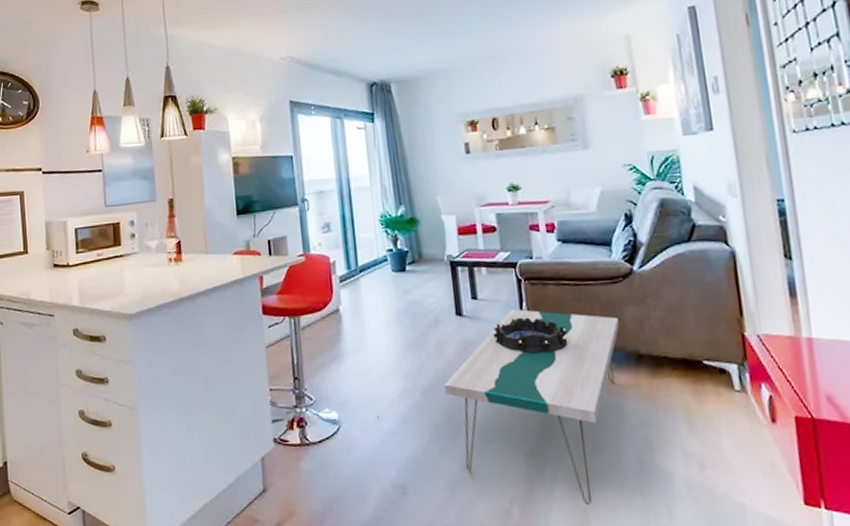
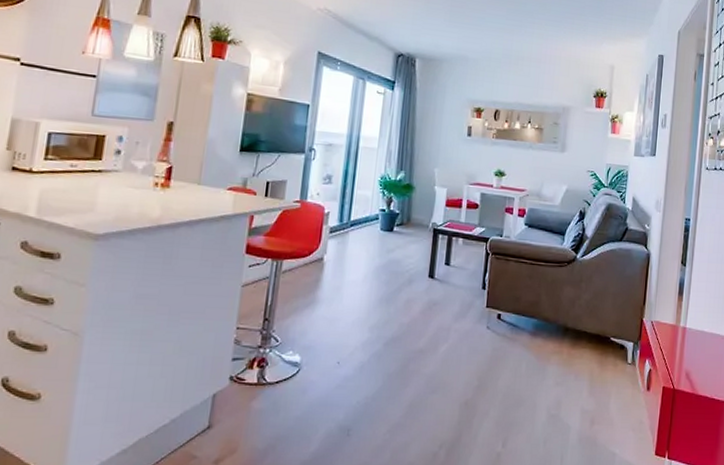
coffee table: present [444,309,620,504] -> none [404,278,558,450]
decorative bowl: present [492,317,569,354] -> none [456,285,516,319]

